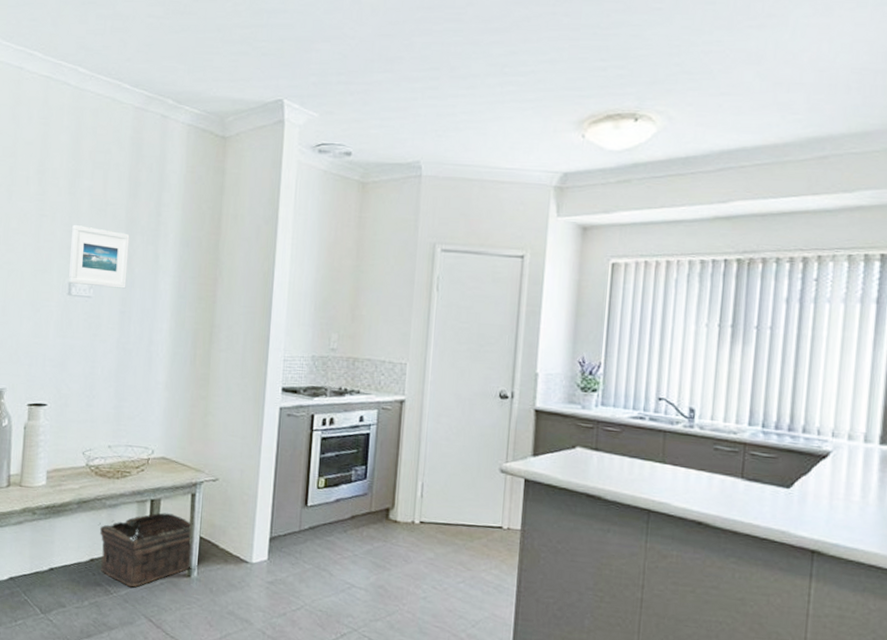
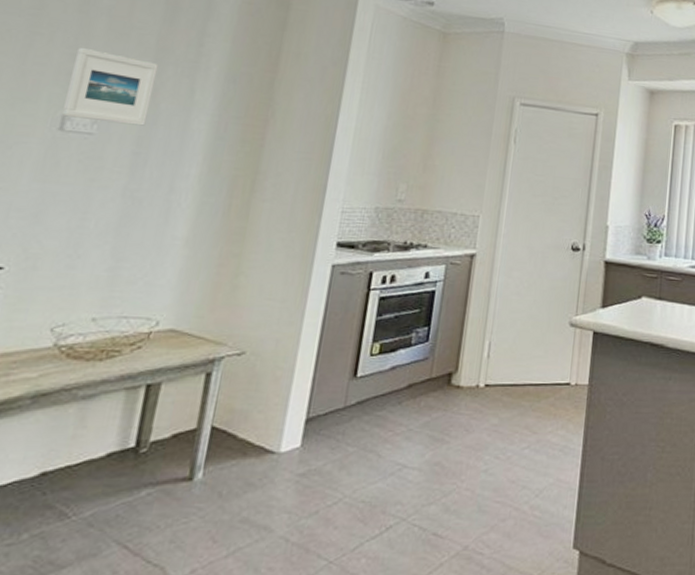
basket: present [98,512,193,587] -> none [56,400,204,505]

